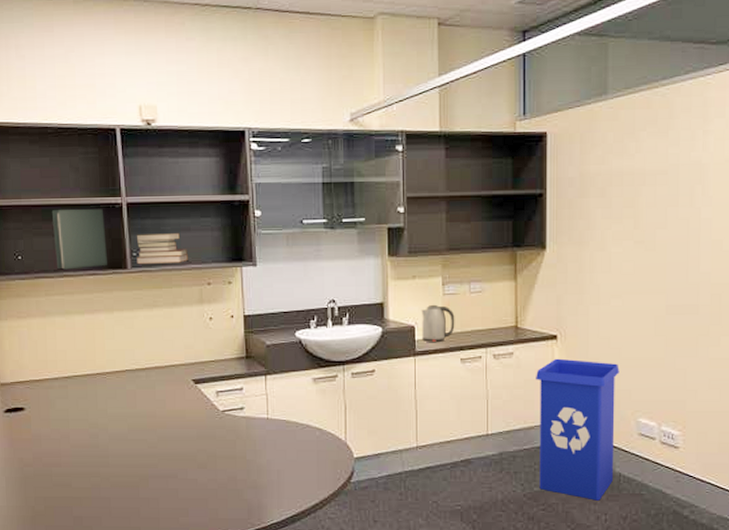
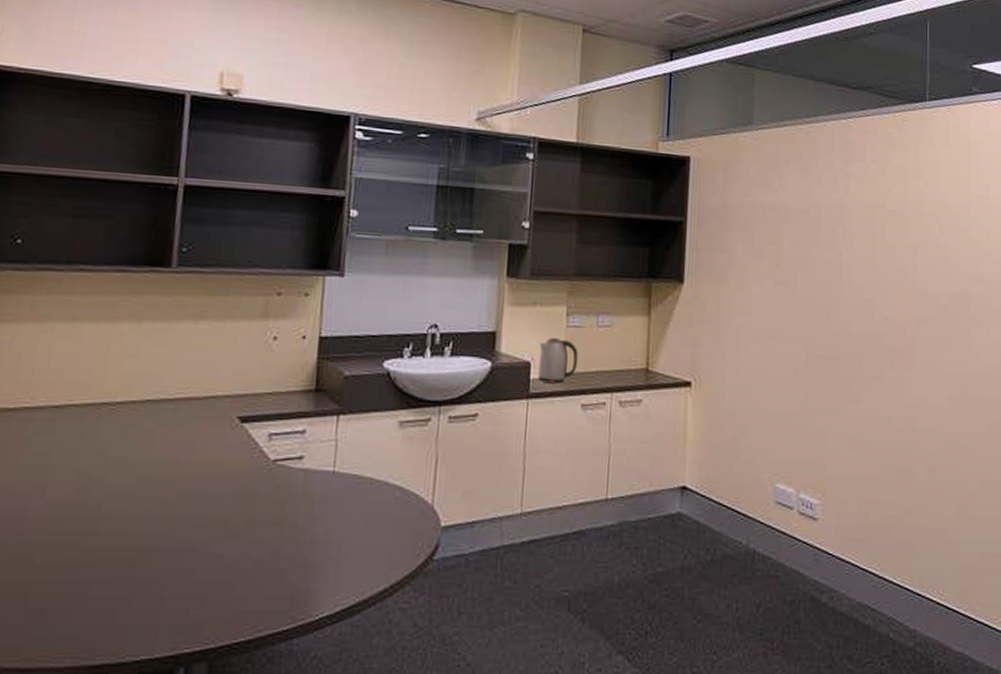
binder: present [51,209,107,270] -> none [71,184,151,262]
books: present [136,232,189,265] -> none [185,225,258,265]
recycling bin: present [536,358,620,501] -> none [663,409,757,584]

